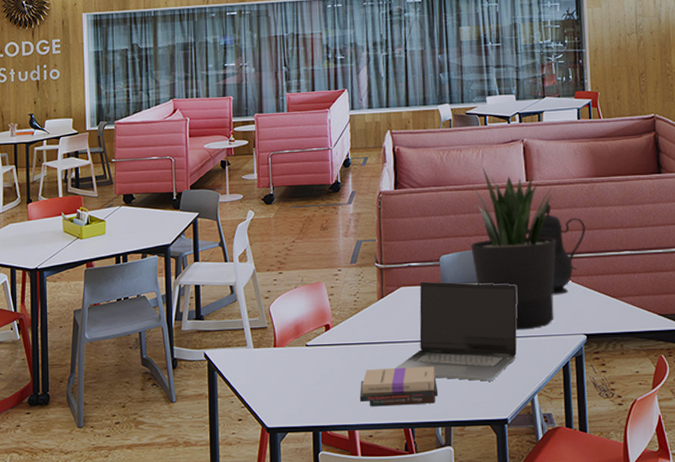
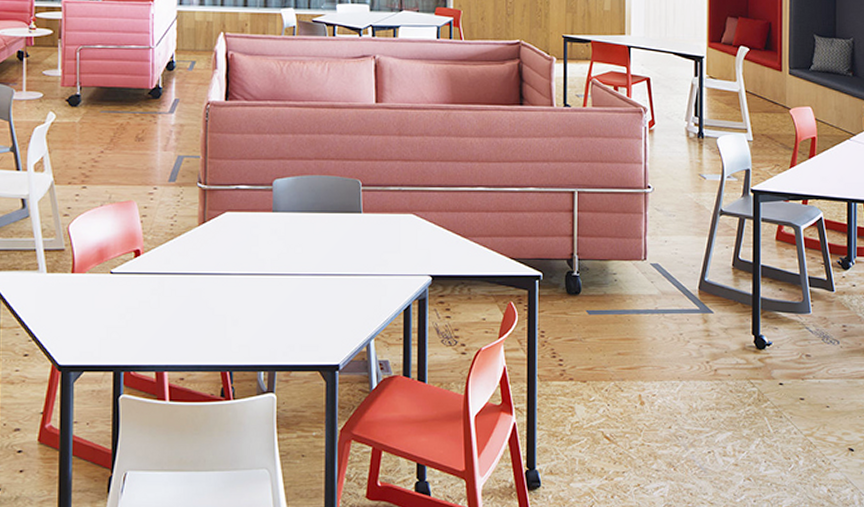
books: present [359,366,439,407] -> none [171,302,263,346]
laptop: present [395,281,517,381] -> none [215,207,359,323]
planter: present [471,166,556,329] -> none [309,82,405,266]
coffeepot: present [526,204,586,296] -> none [373,129,438,231]

